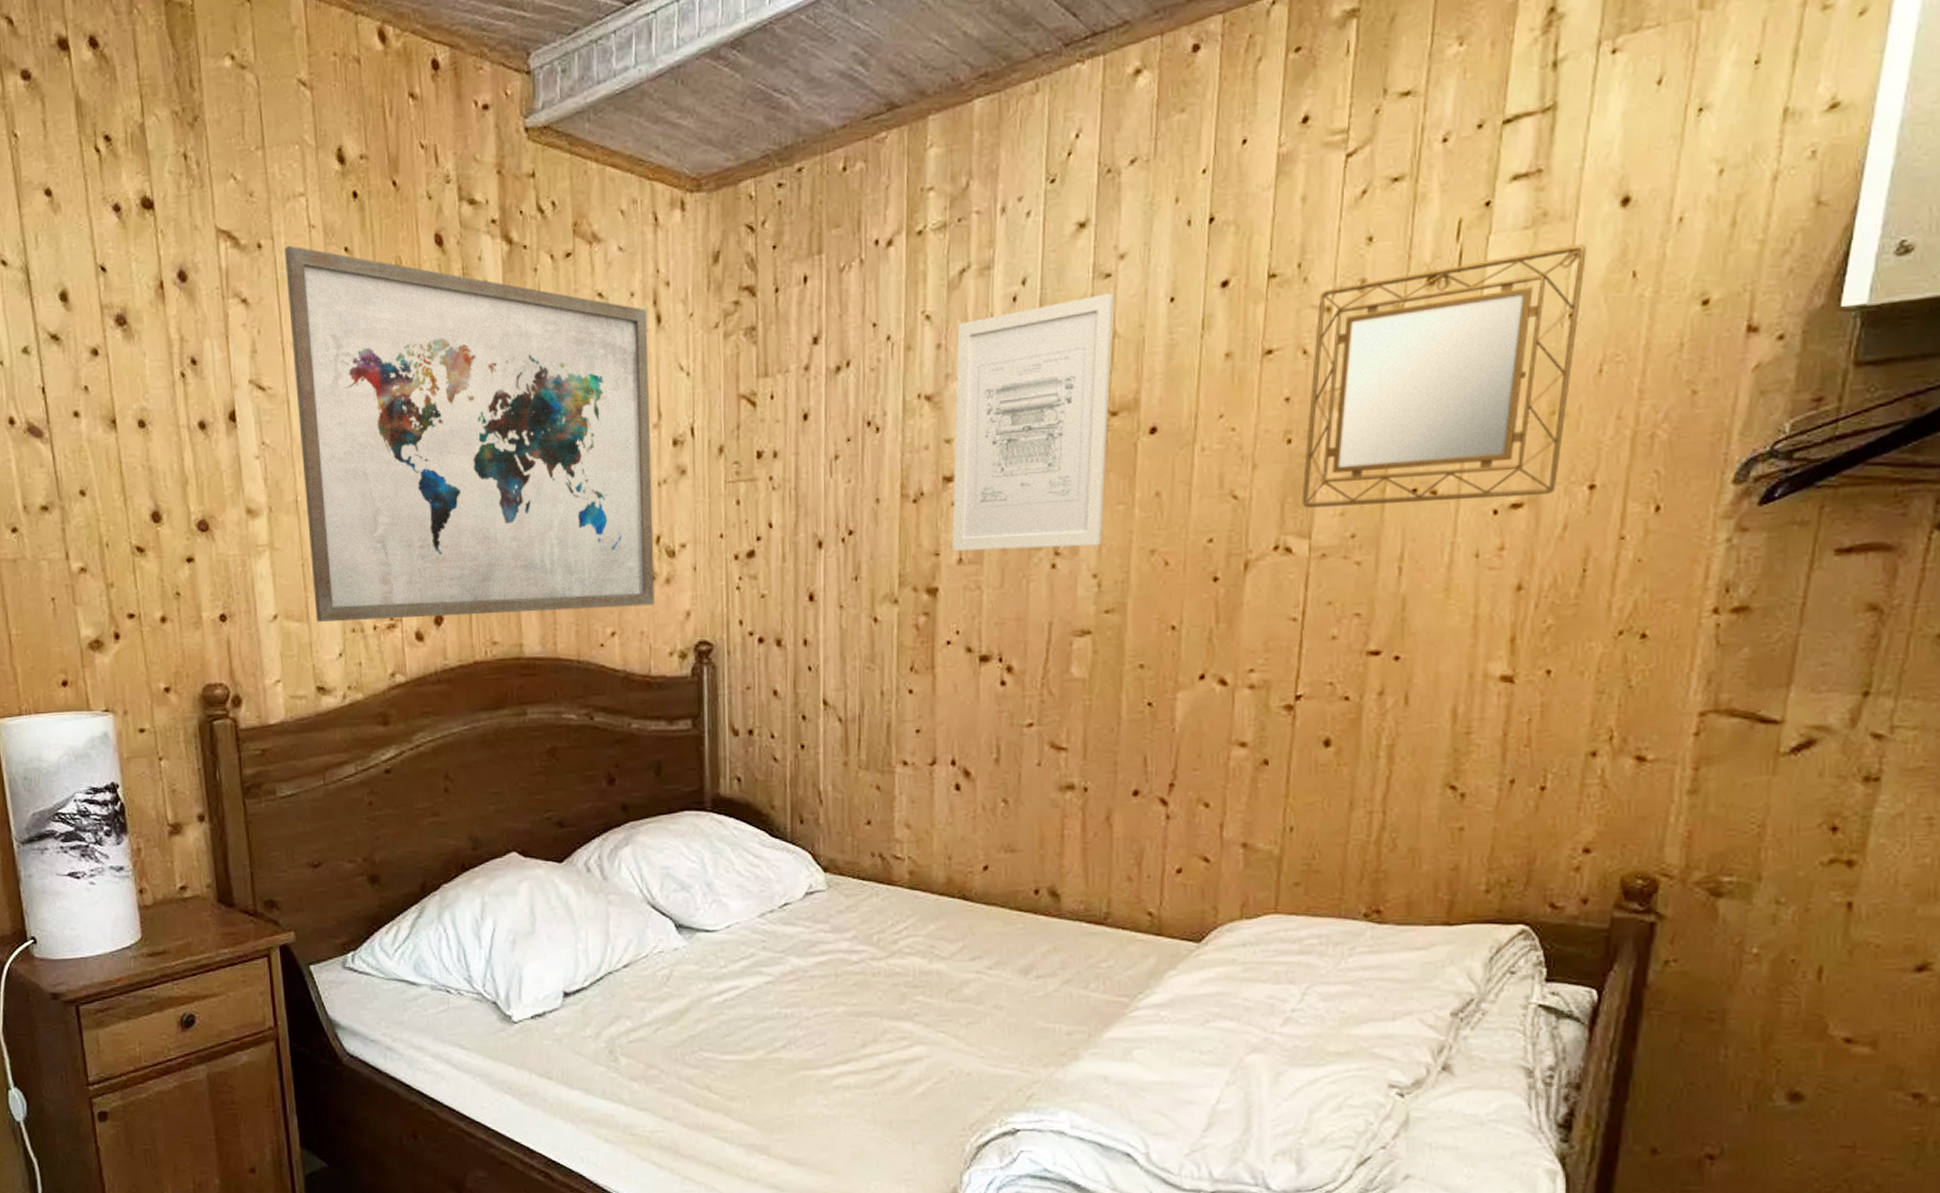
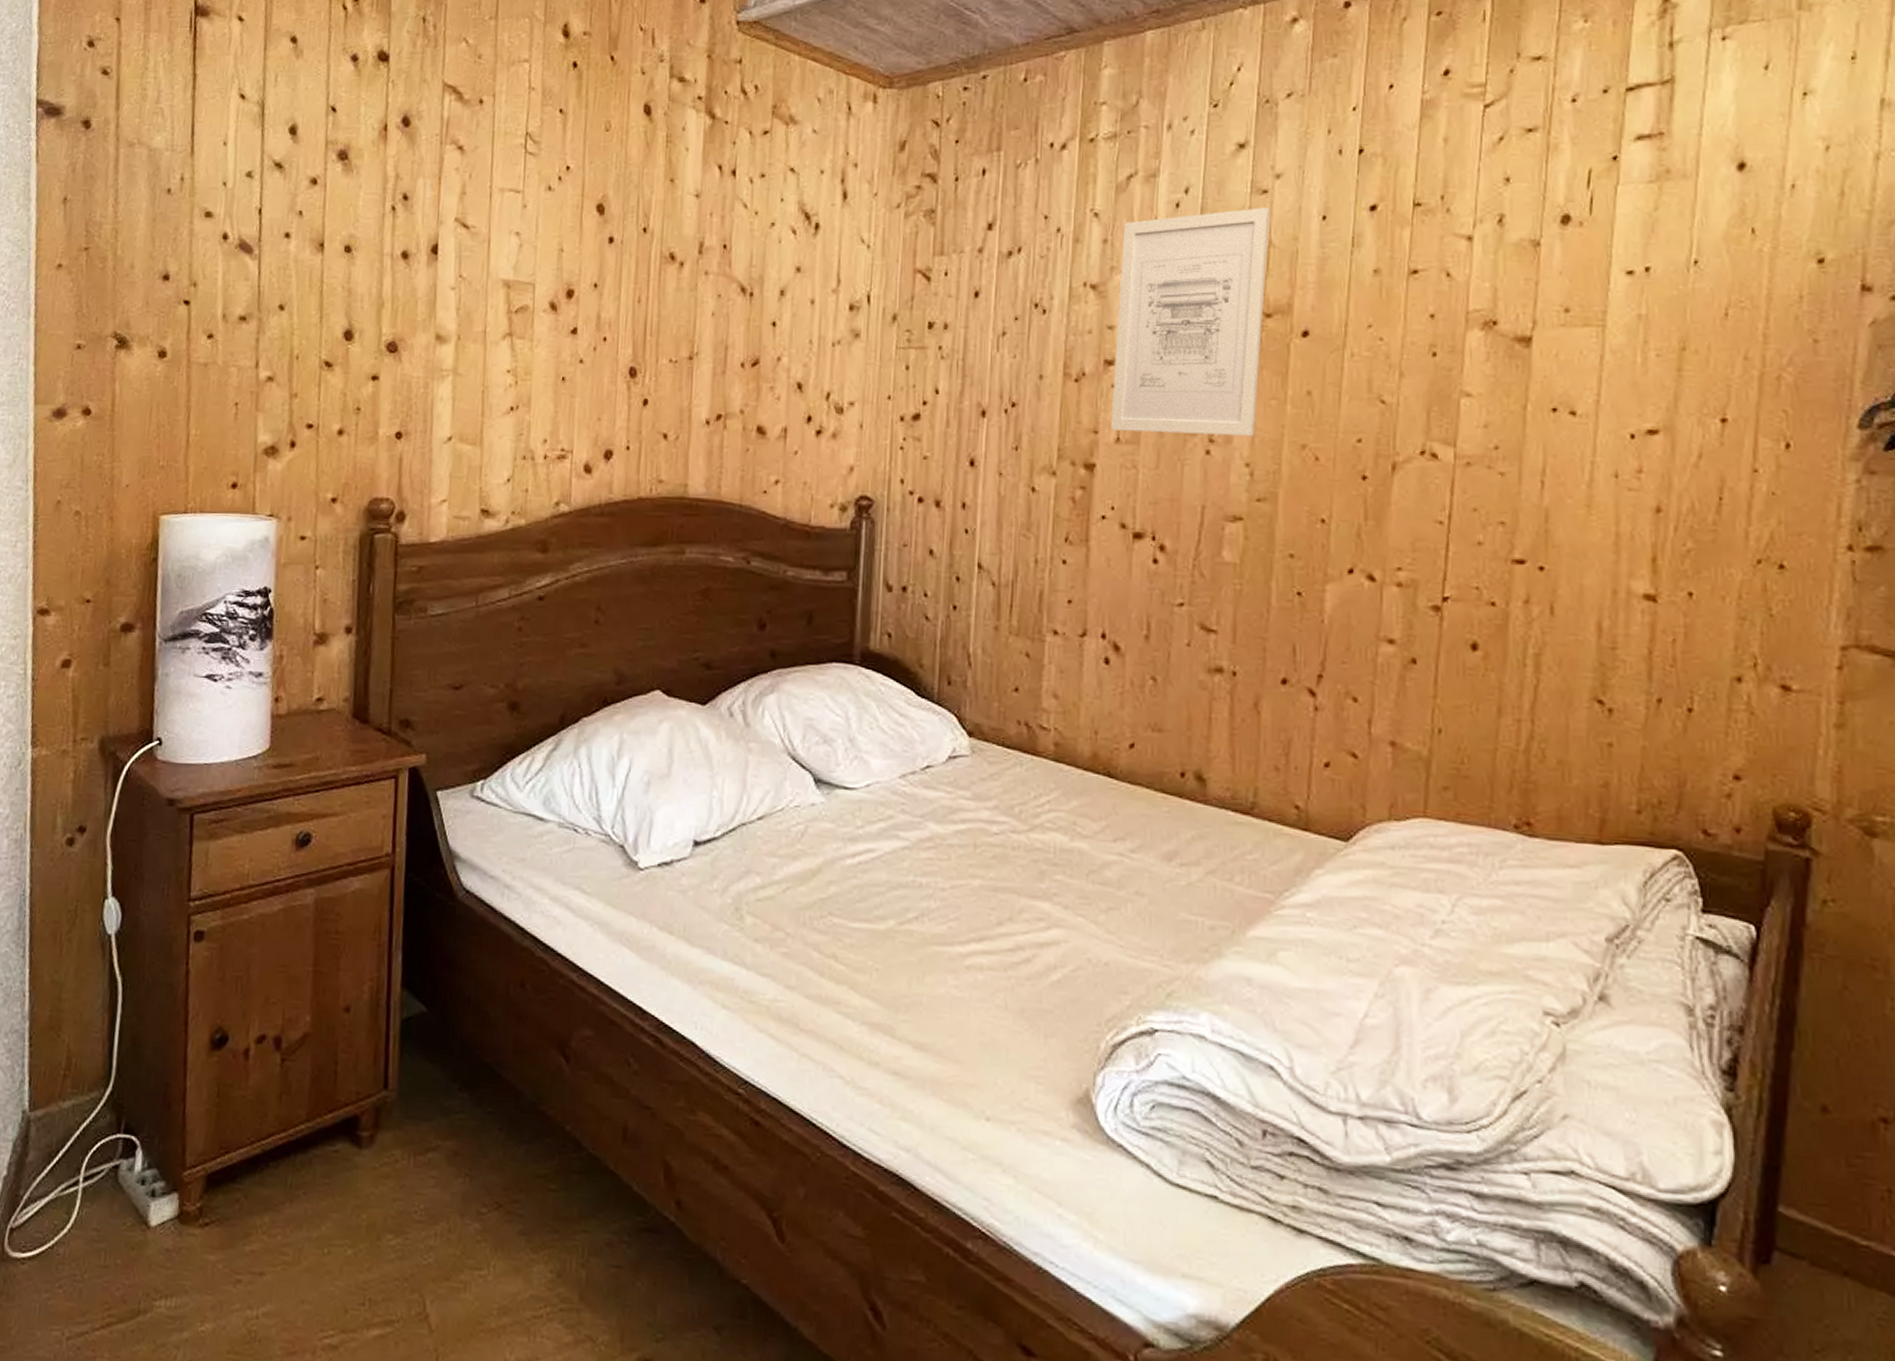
wall art: present [285,245,655,622] -> none [489,103,835,458]
home mirror: present [1302,244,1586,508] -> none [1447,200,1708,425]

